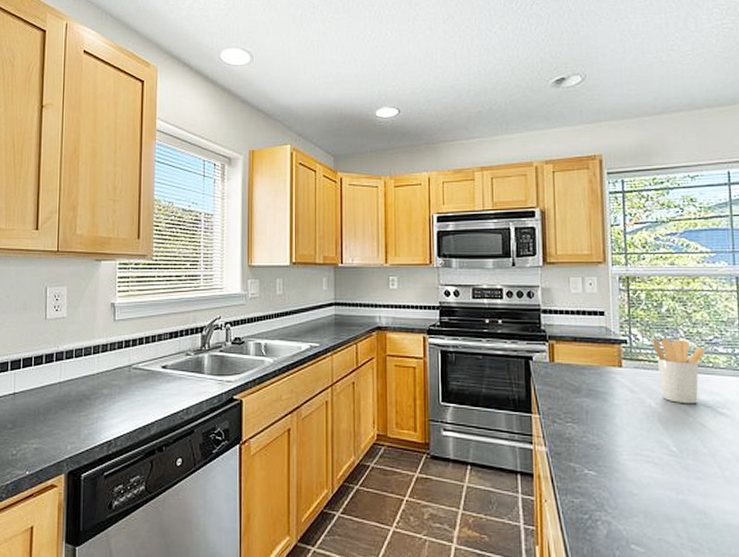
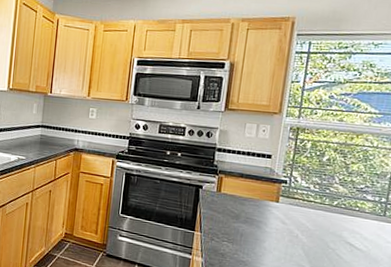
utensil holder: present [652,338,706,404] -> none [308,181,356,239]

